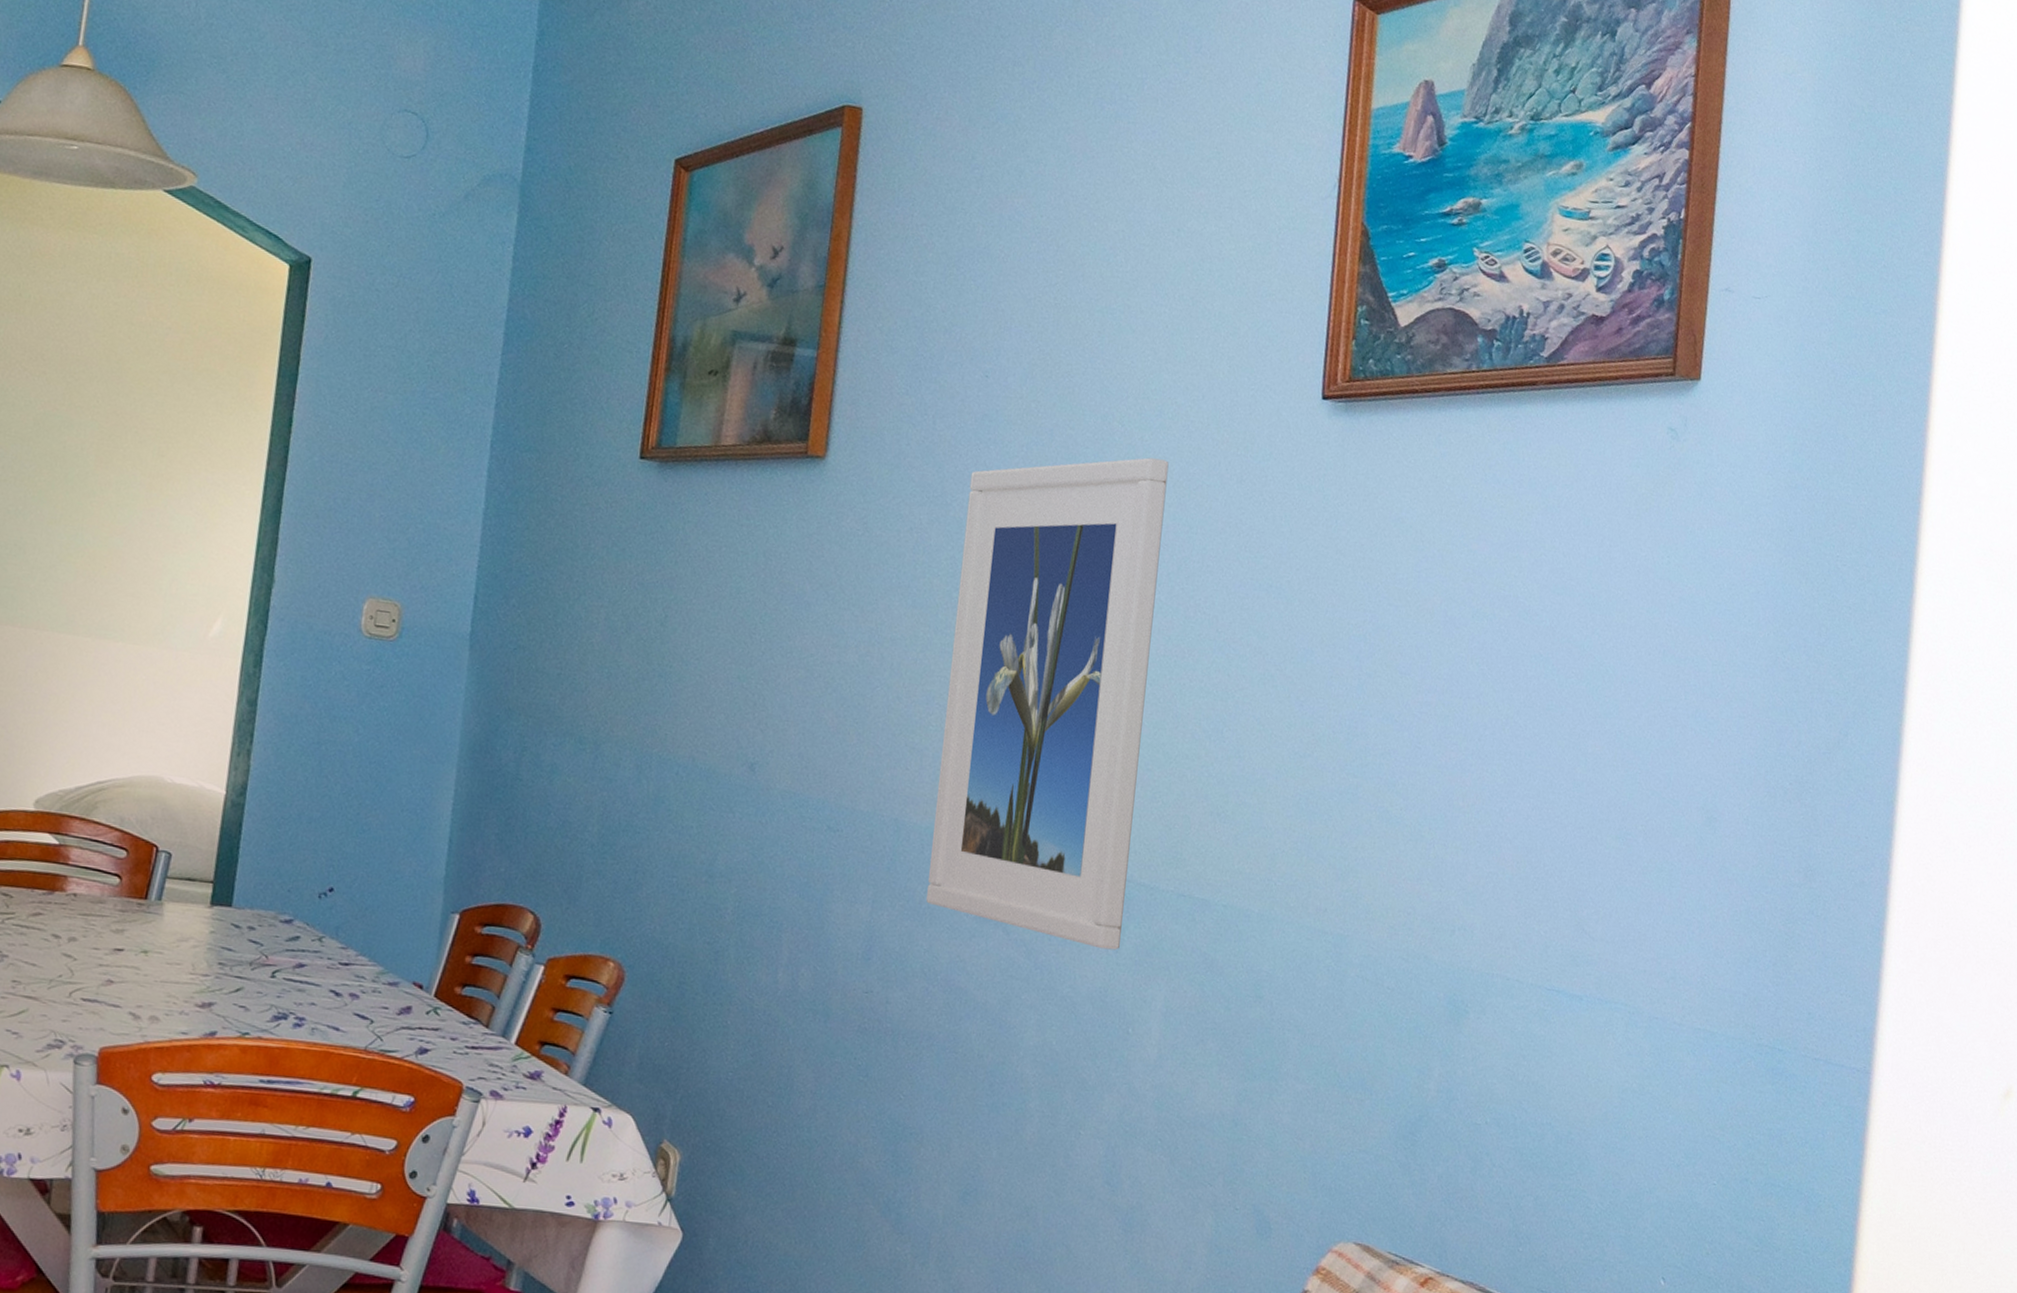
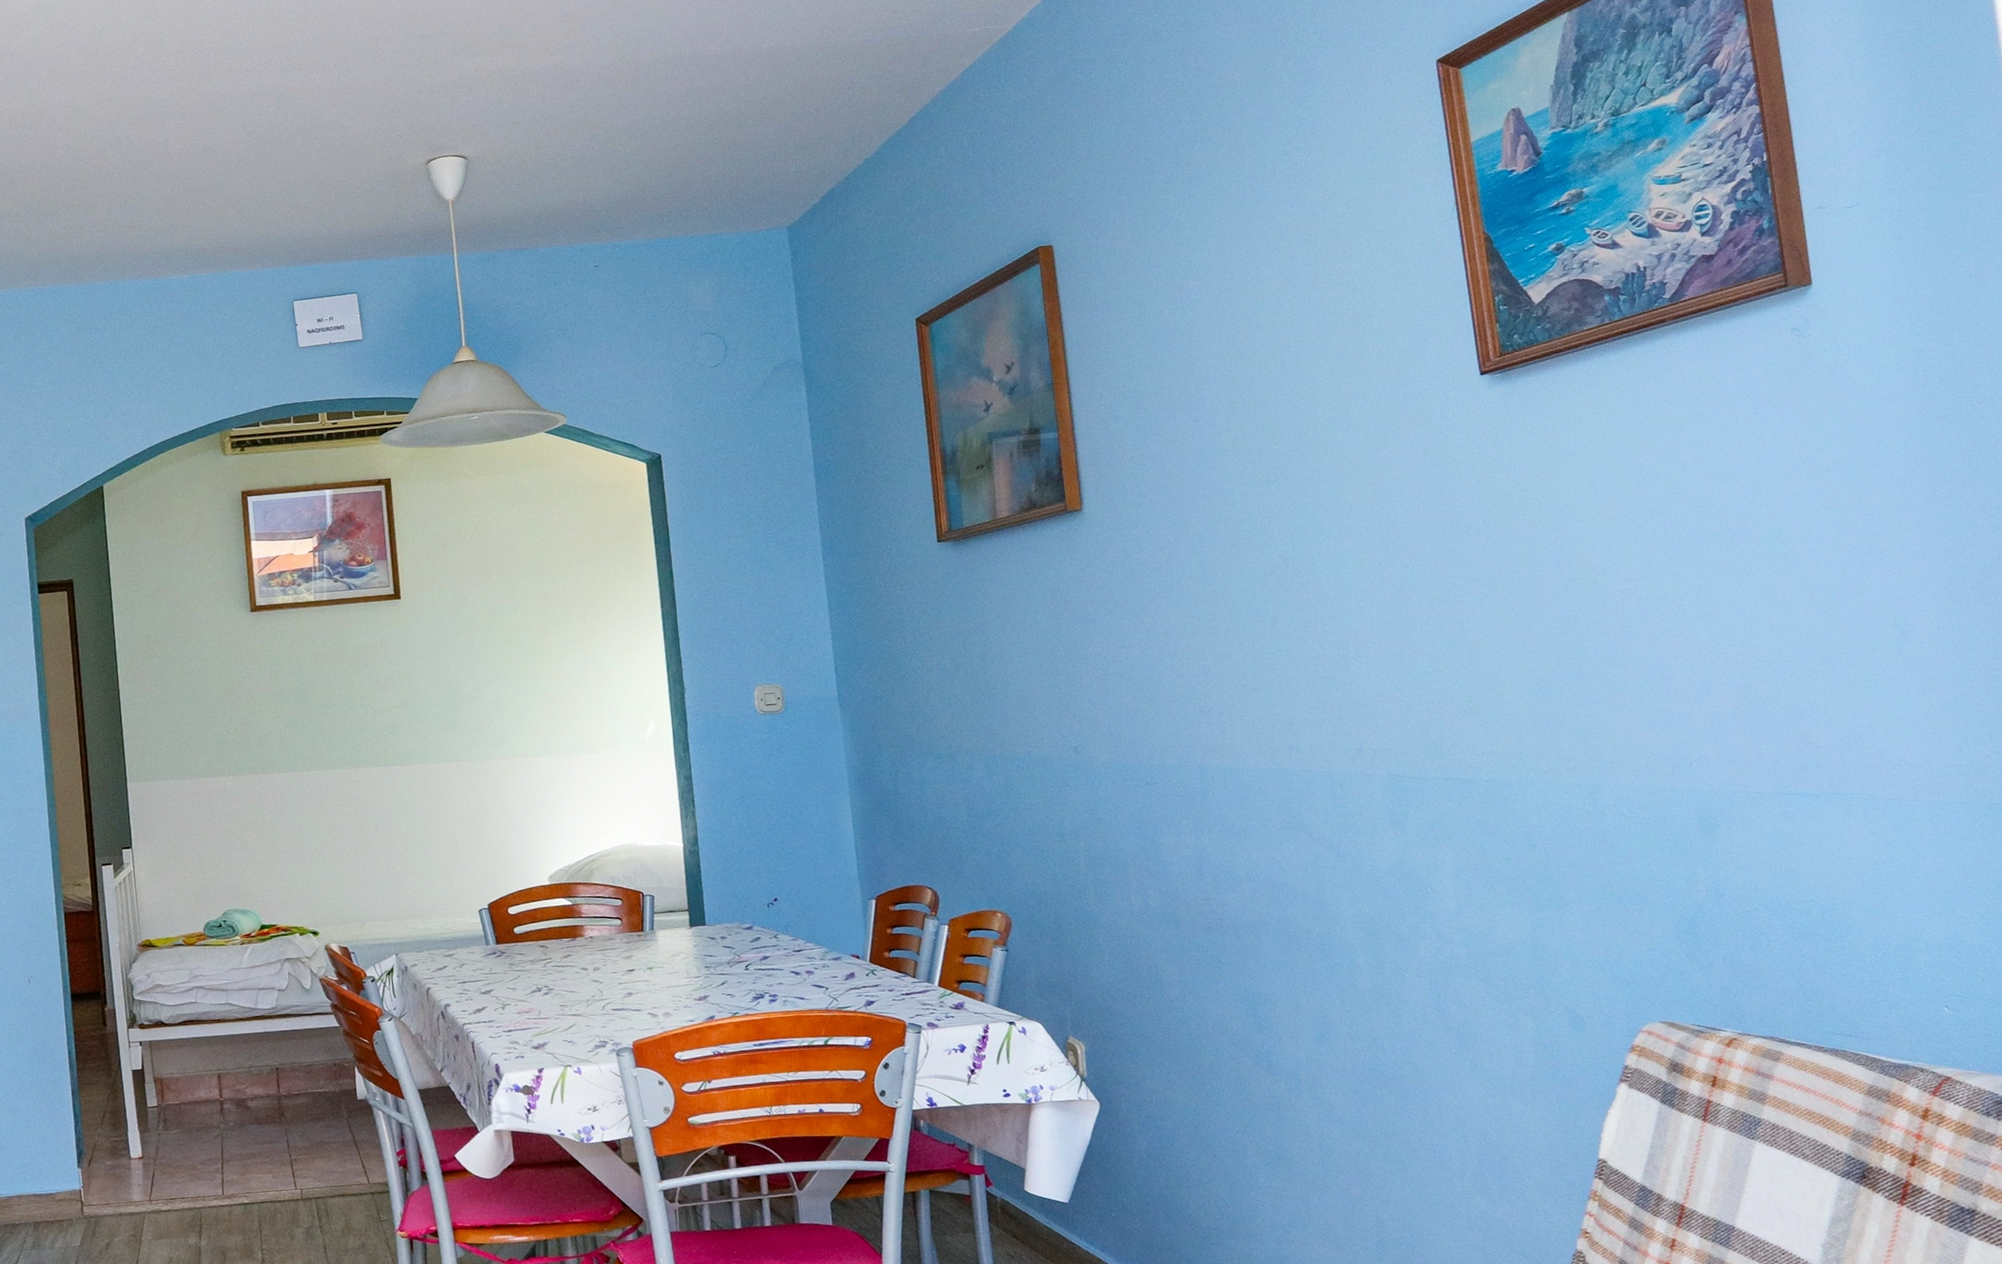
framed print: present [926,457,1169,950] -> none [1201,451,1406,833]

